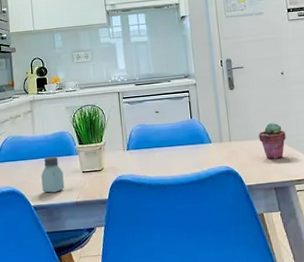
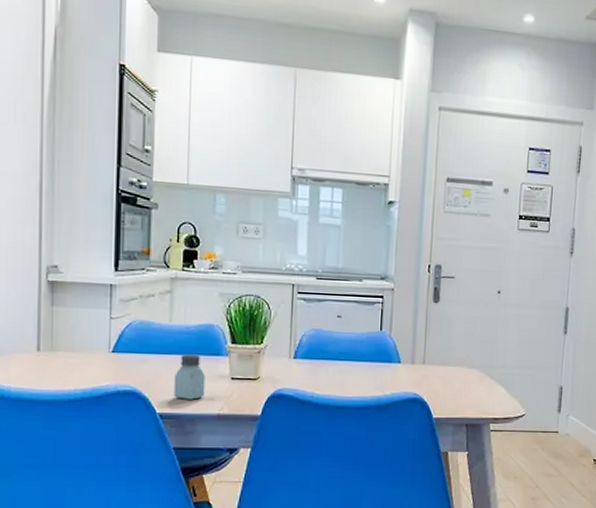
potted succulent: present [258,122,286,160] -> none [458,348,490,392]

